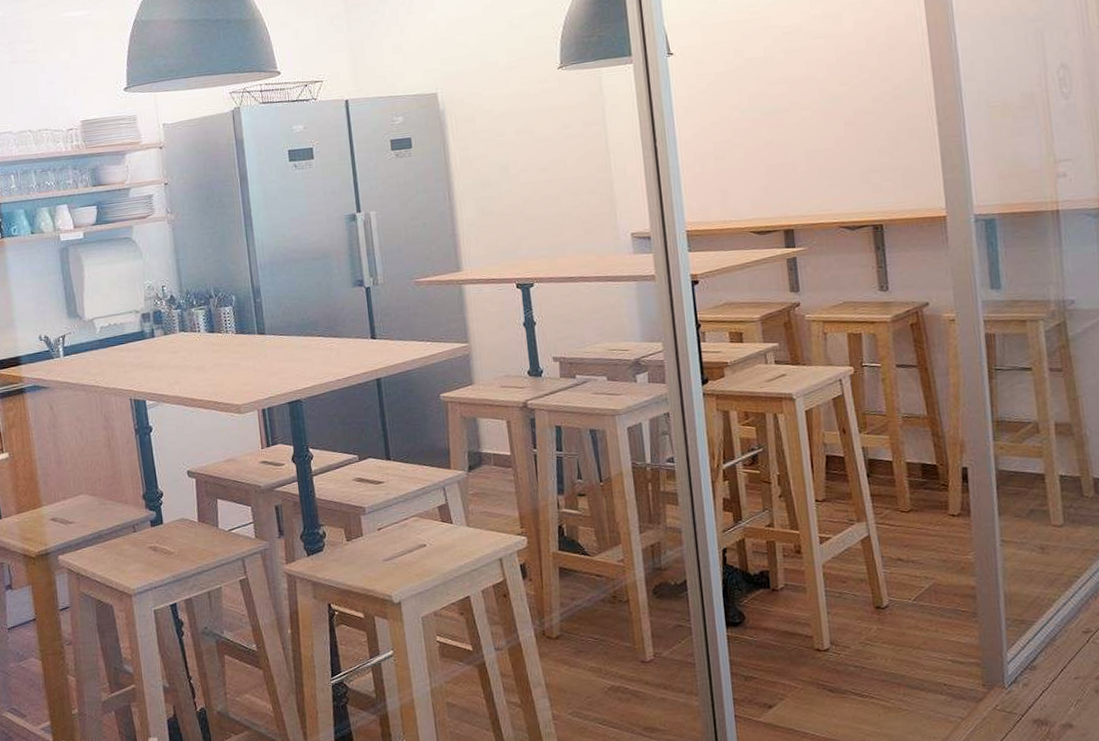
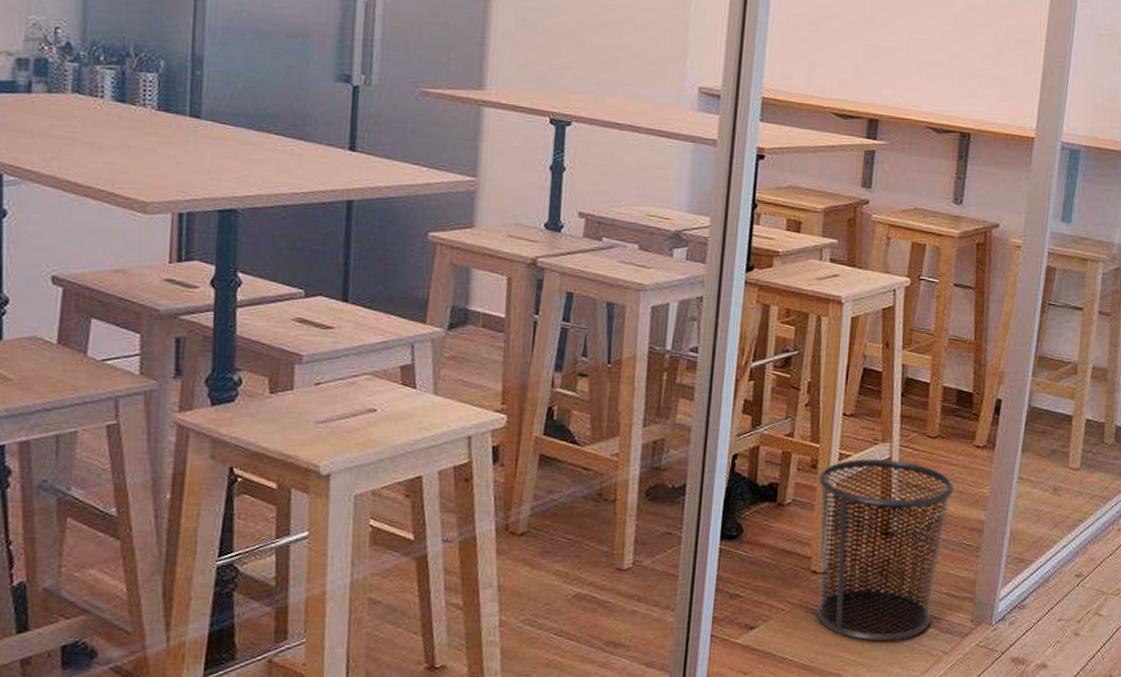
trash can: none [804,537,941,712] -> present [816,459,955,641]

